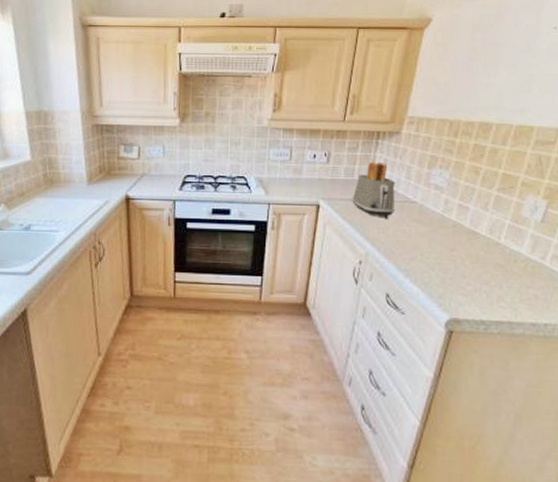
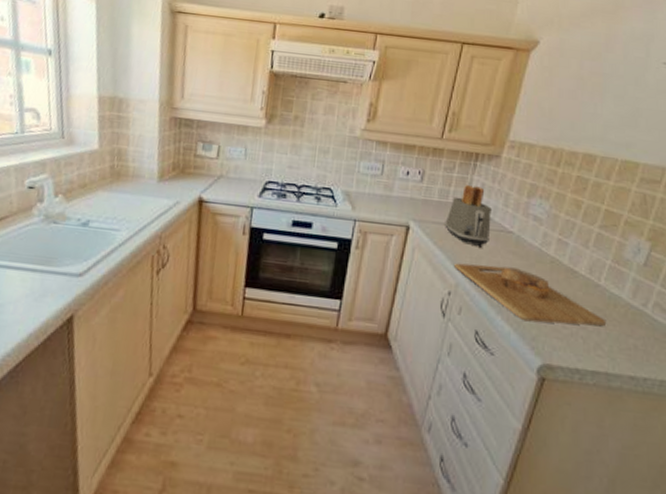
cutting board: none [362,234,508,282] -> present [453,263,607,326]

